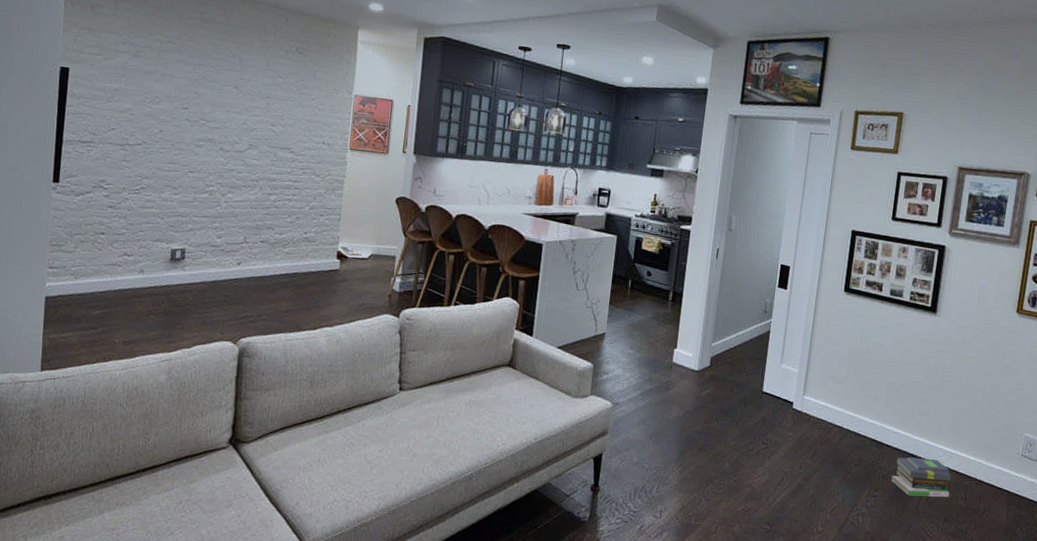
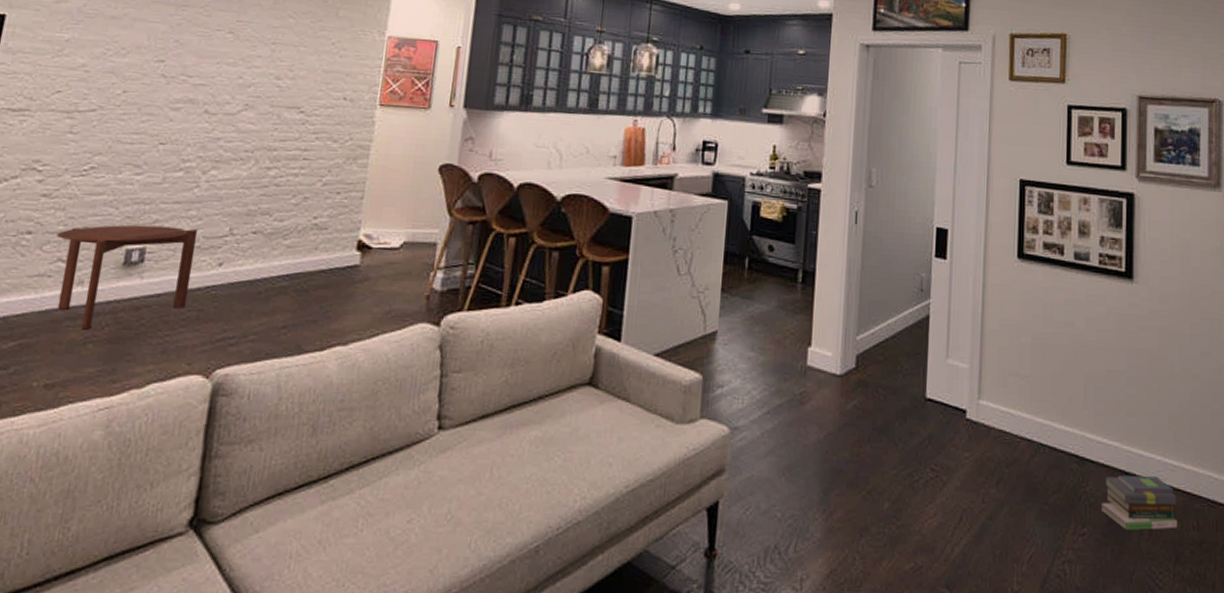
side table: none [122,231,222,305] -> present [56,225,198,330]

